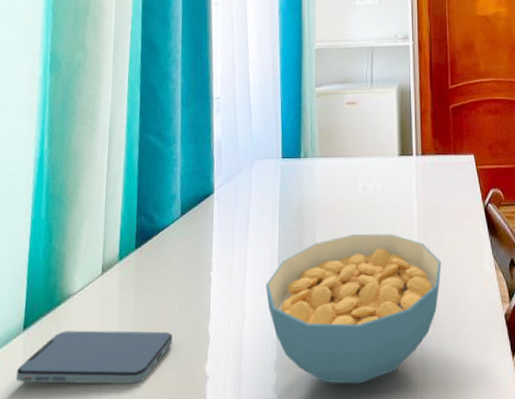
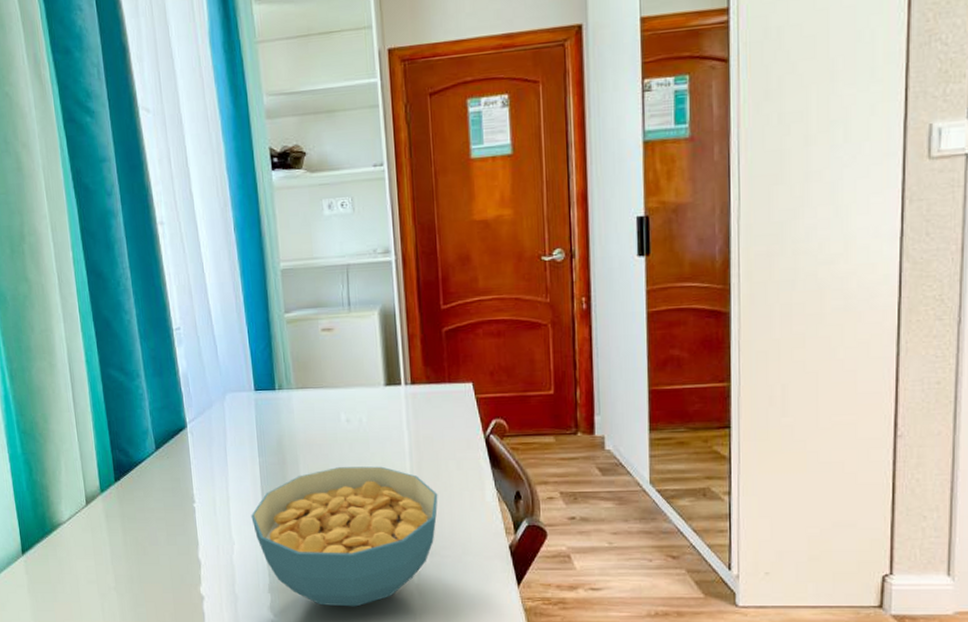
smartphone: present [15,330,173,384] -> none [23,555,165,602]

